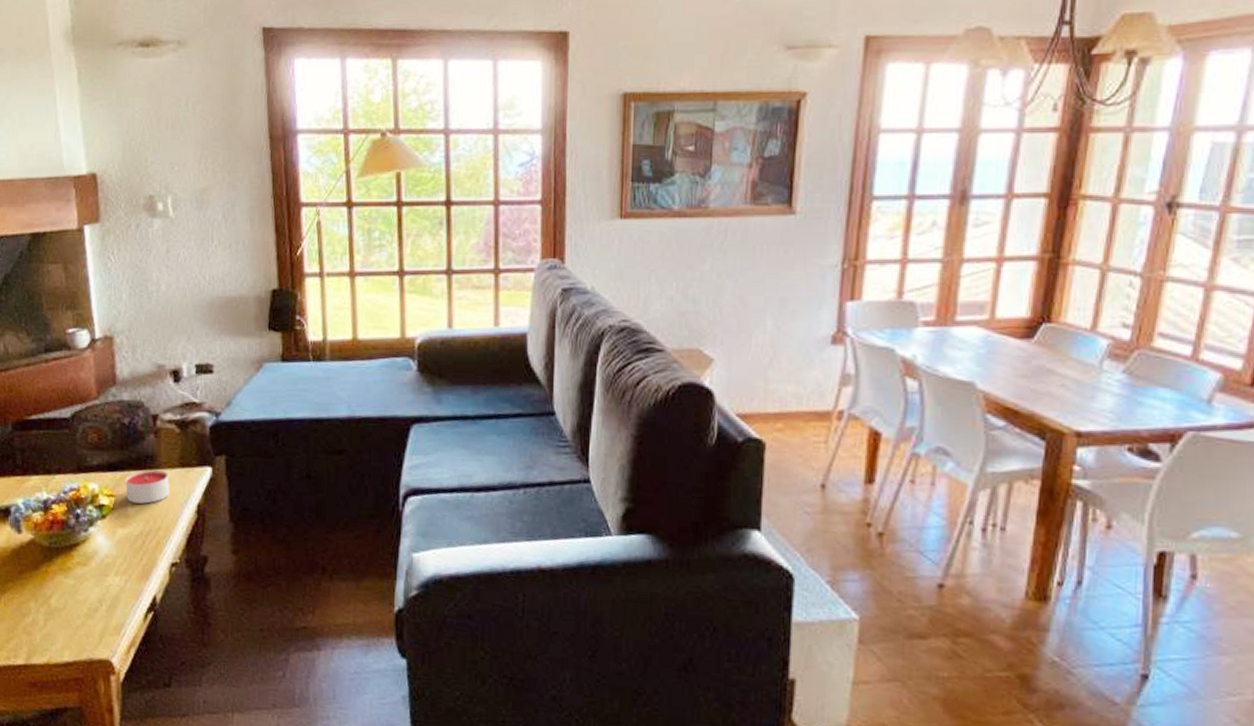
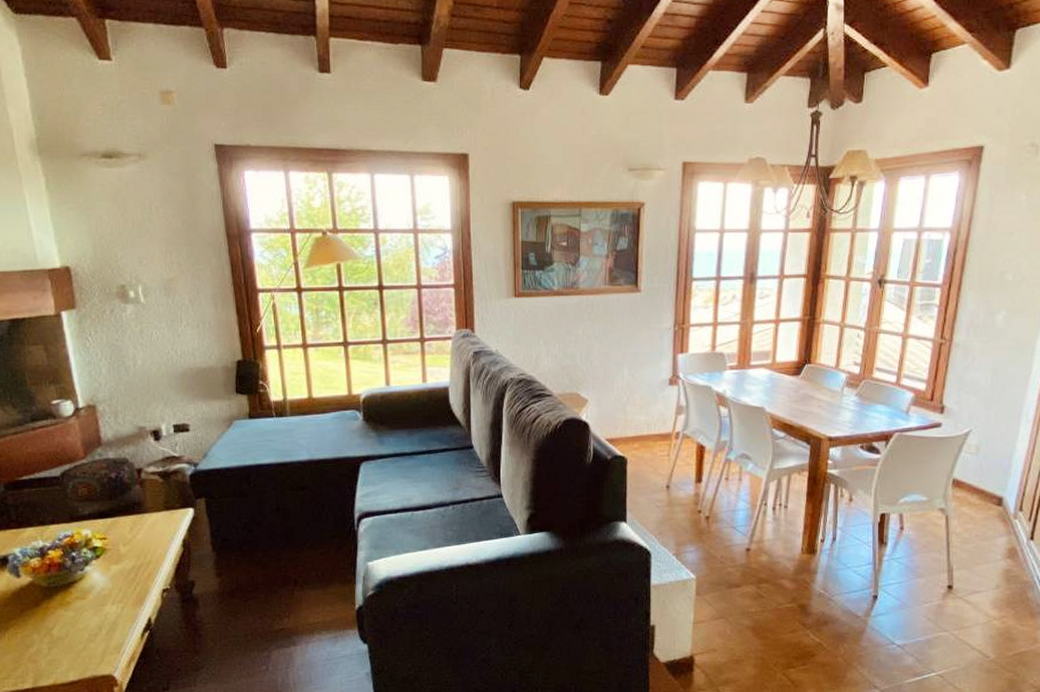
candle: present [125,470,170,504] -> none [116,515,158,543]

